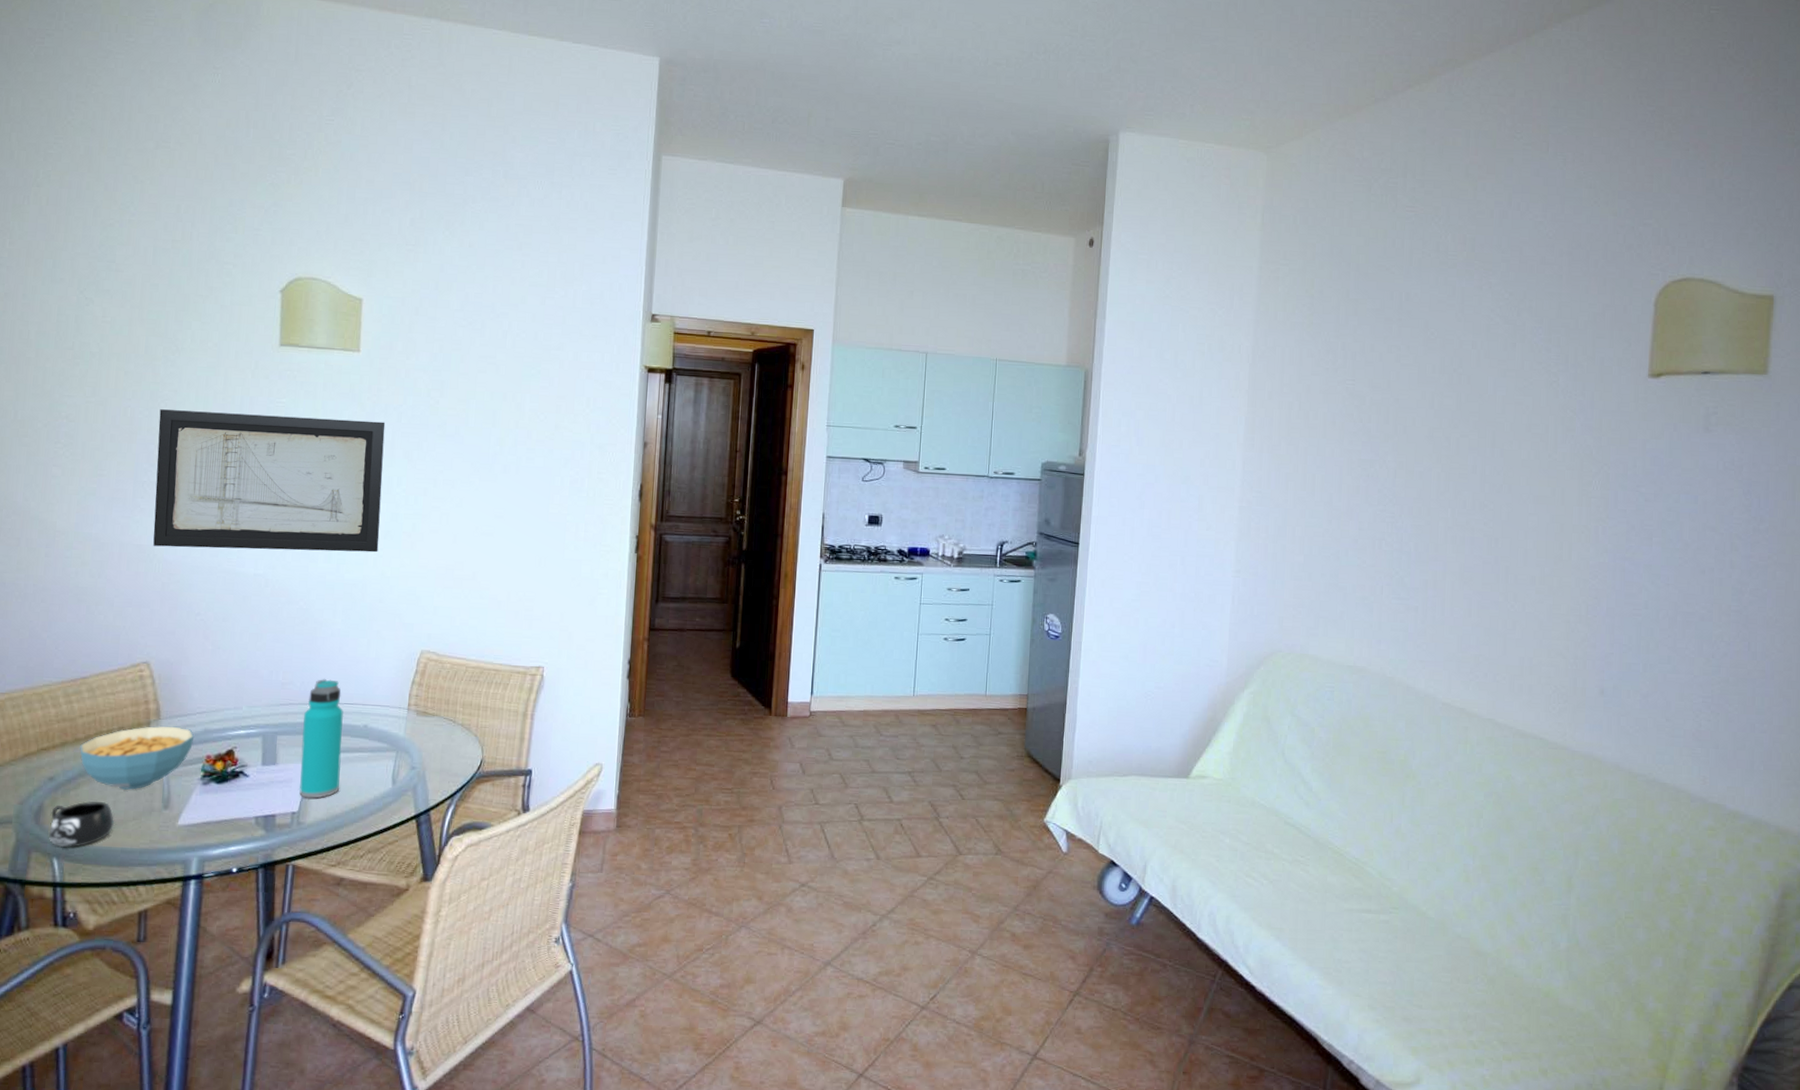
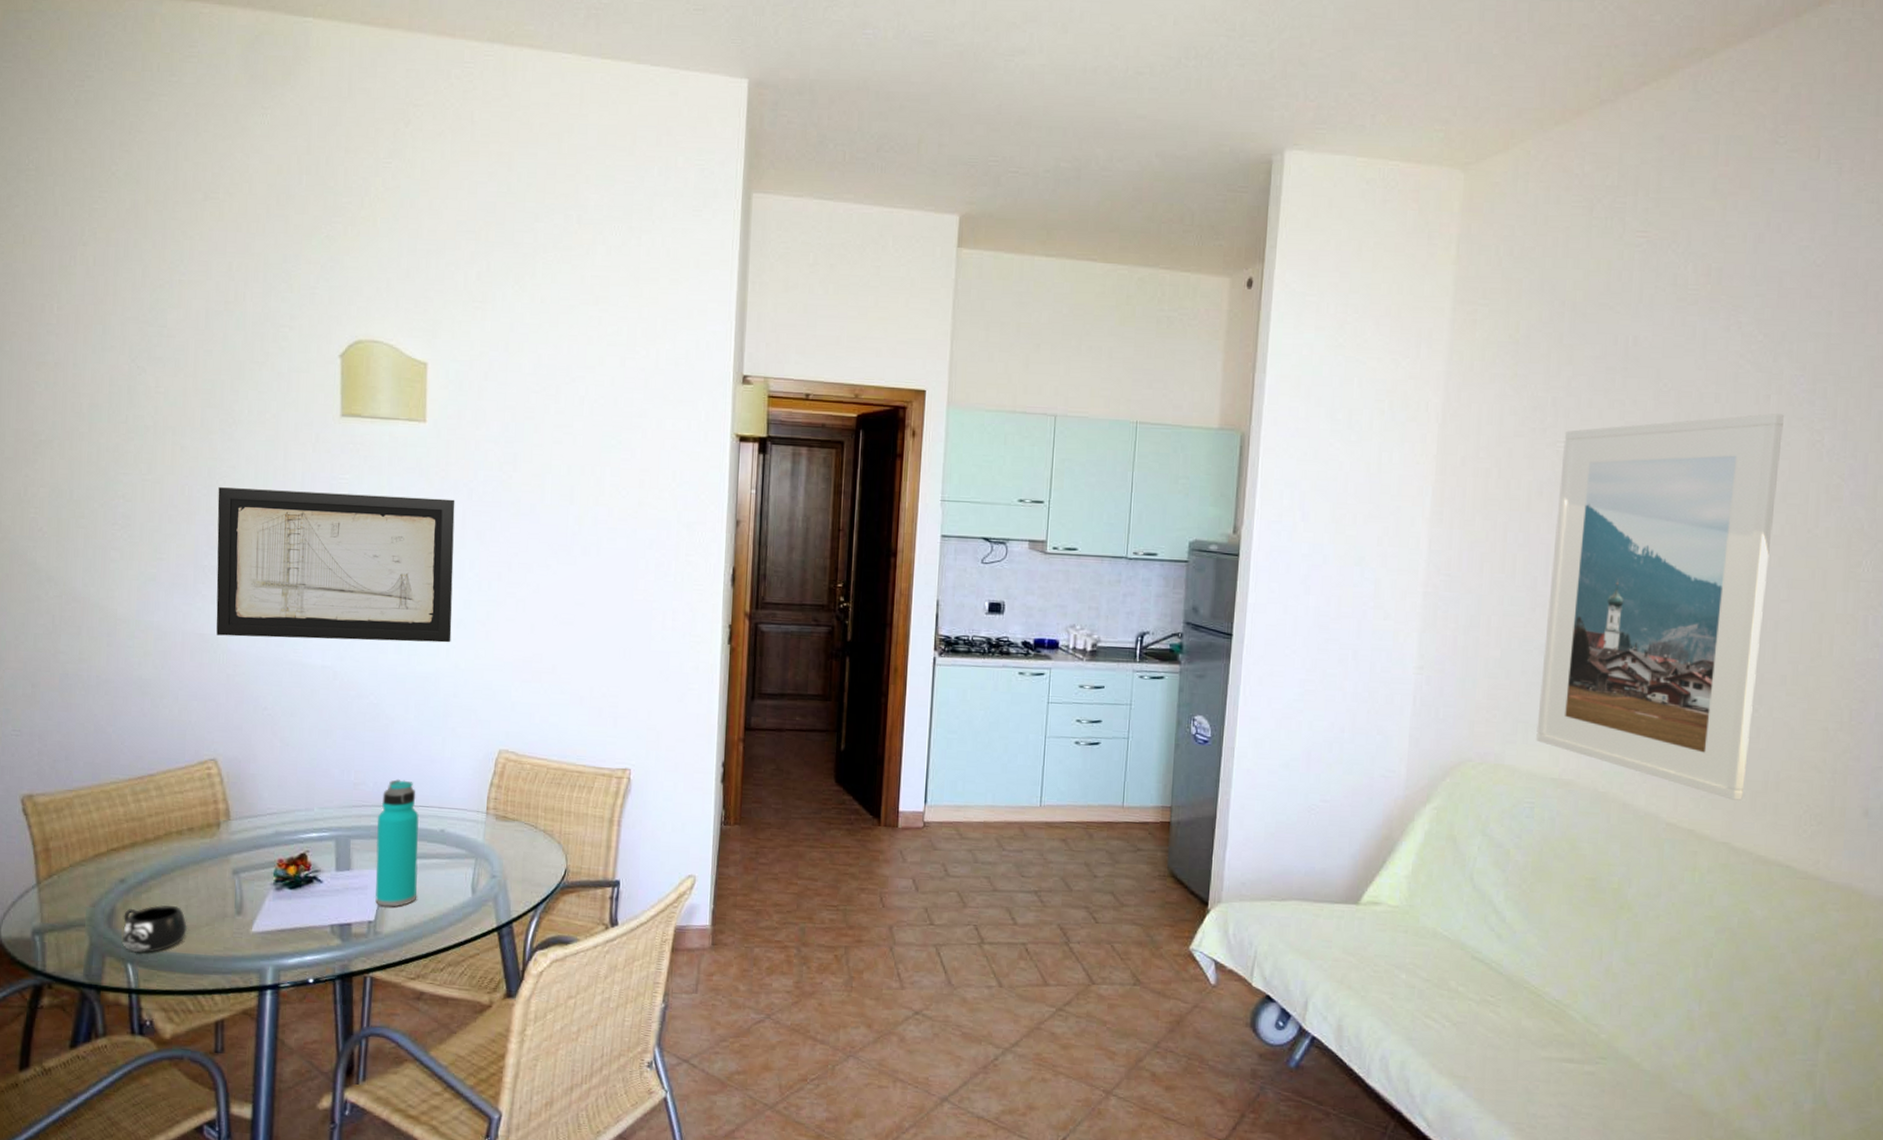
cereal bowl: present [80,725,195,791] -> none [150,827,266,895]
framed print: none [1334,358,1527,683] -> present [1536,413,1784,800]

